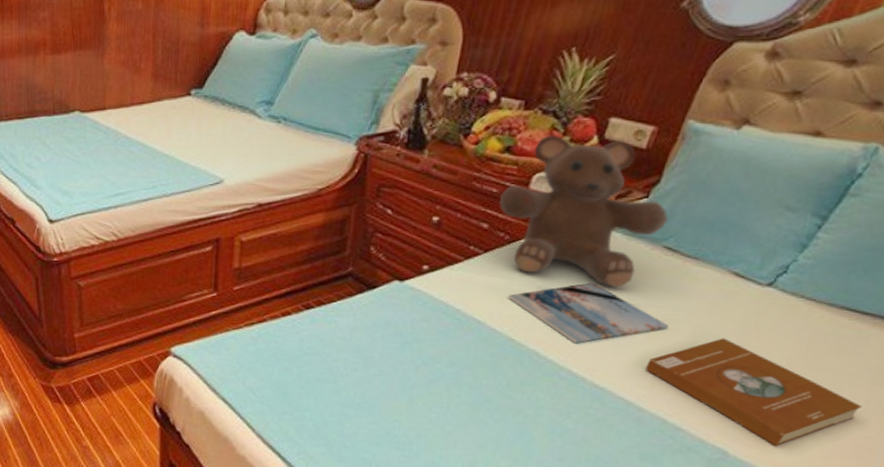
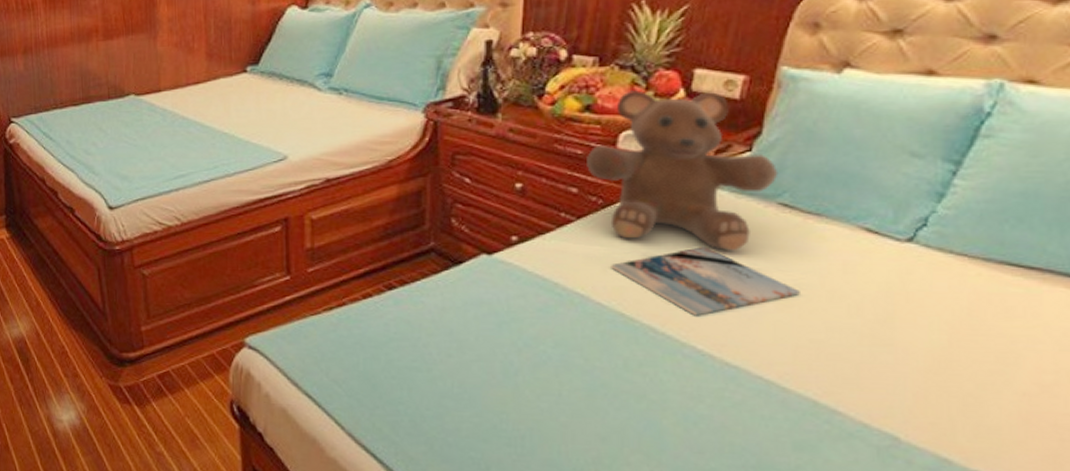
book: present [645,338,863,447] -> none [782,303,1052,430]

